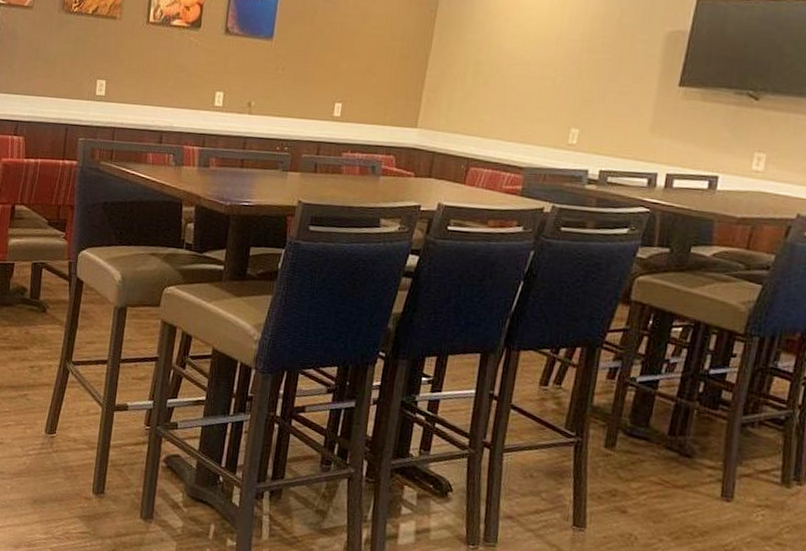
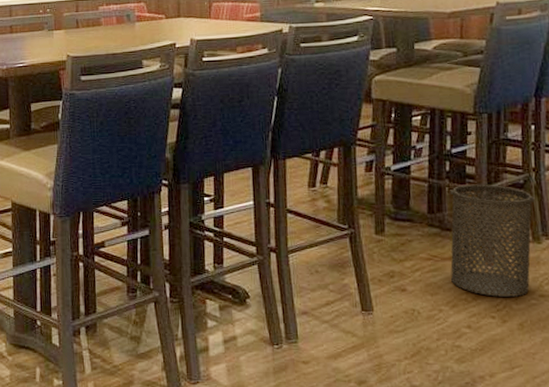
trash can: none [679,410,794,541] -> present [450,184,535,297]

